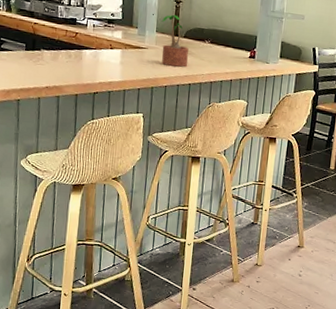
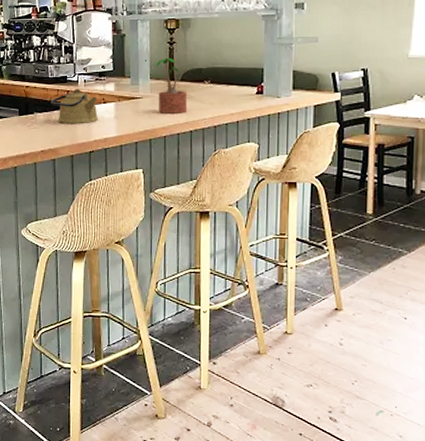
kettle: none [59,31,105,66] -> present [51,88,99,123]

